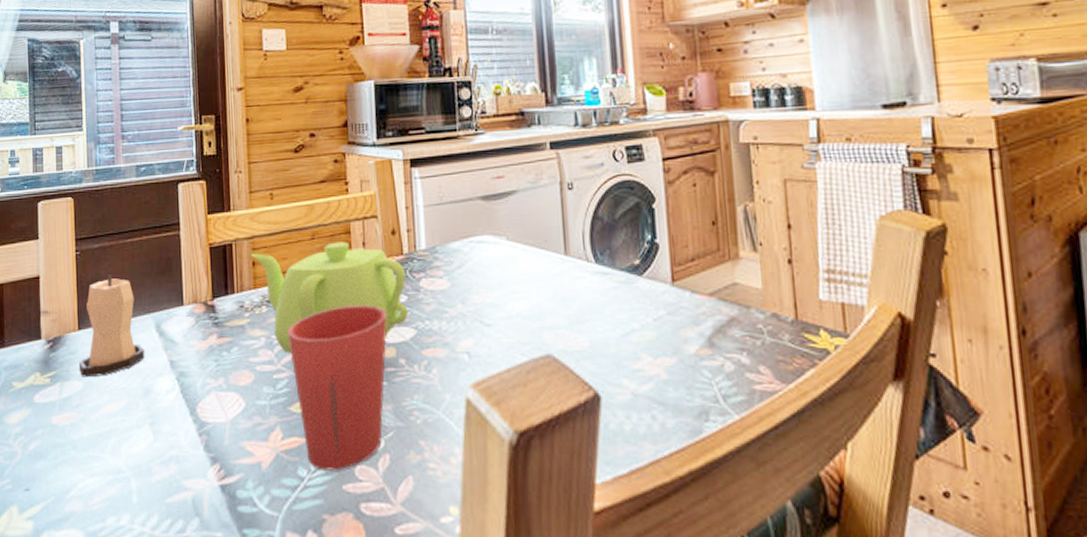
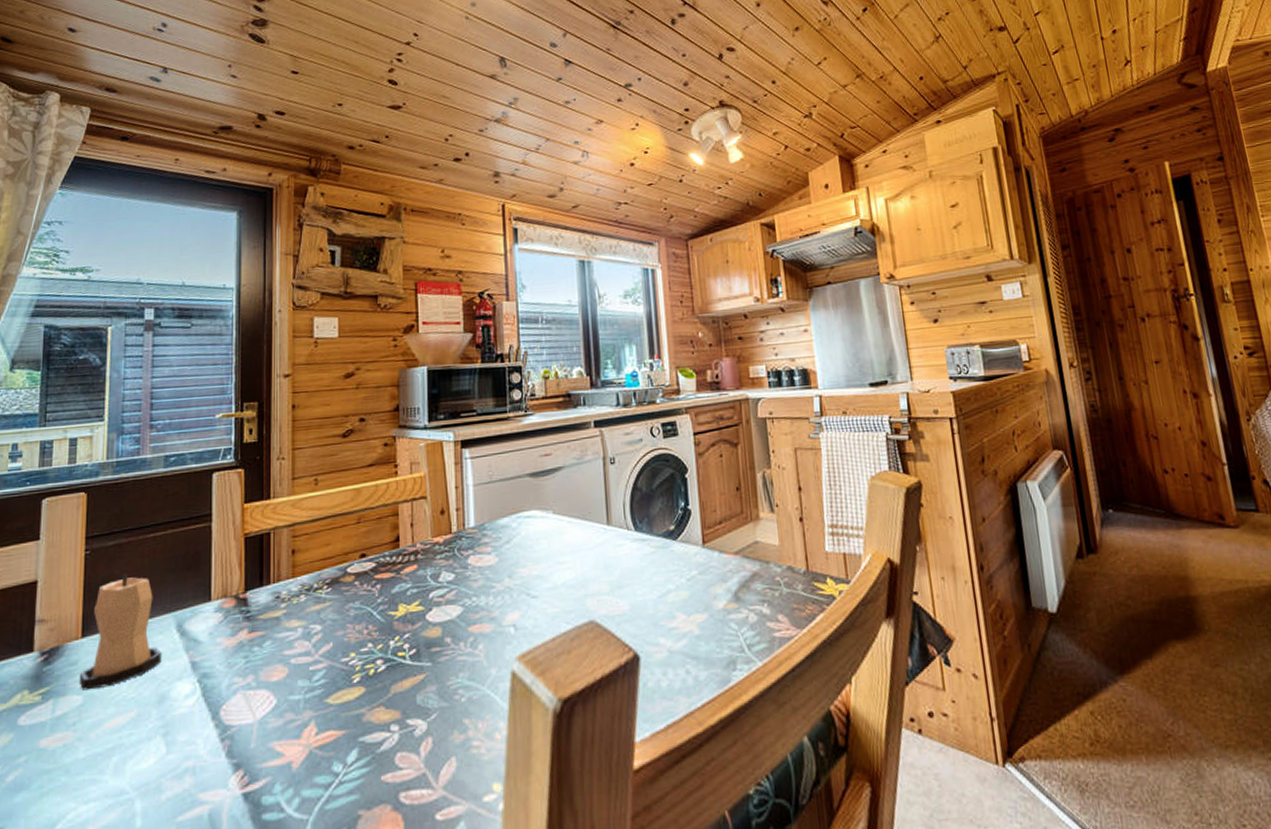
teapot: present [251,241,408,354] -> none [290,524,455,643]
cup: present [288,305,387,471] -> none [328,586,434,763]

